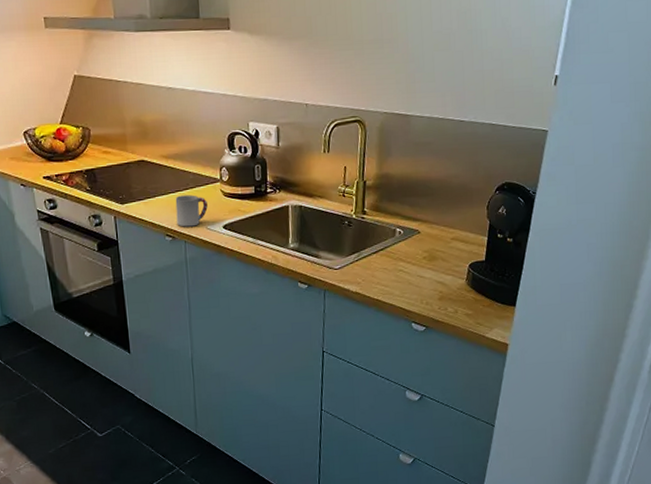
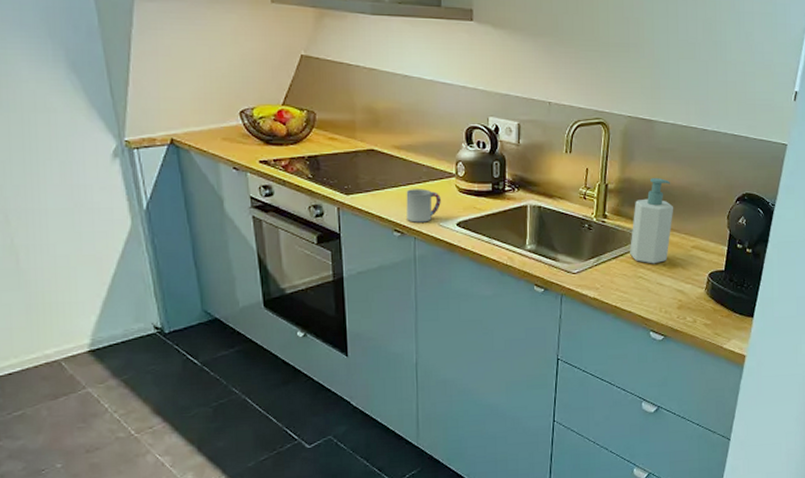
soap bottle: none [389,172,433,257] -> present [630,178,674,264]

